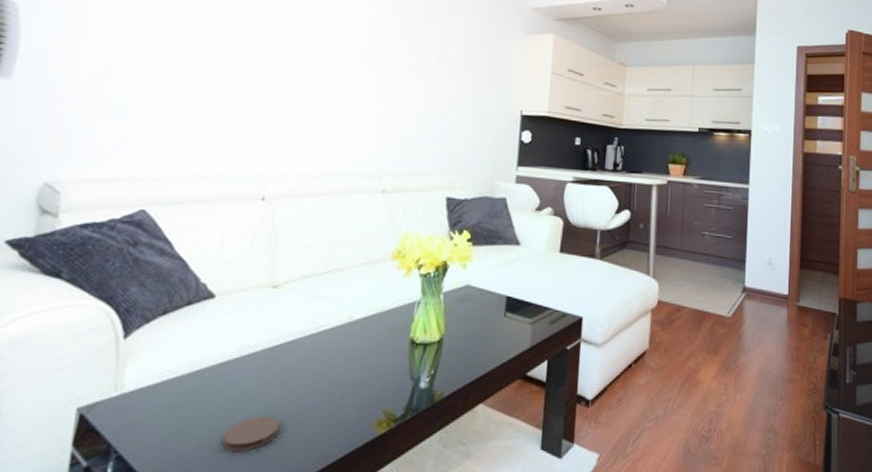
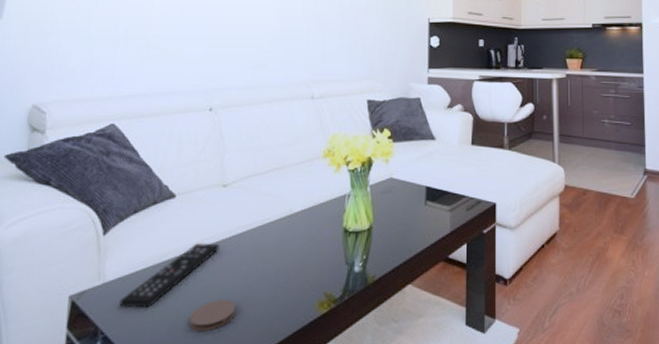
remote control: none [138,351,264,424] -> present [119,243,219,308]

